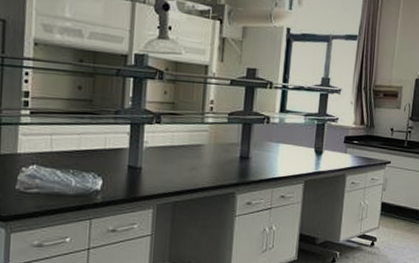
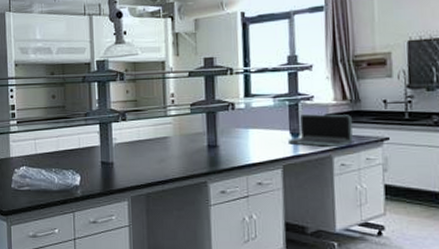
laptop: none [311,133,366,167] -> present [287,113,354,148]

